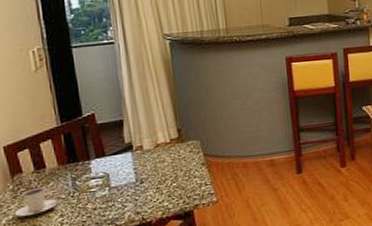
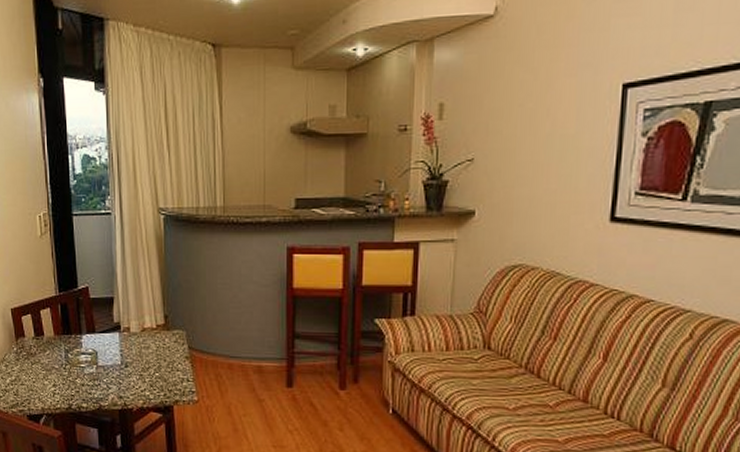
cappuccino: present [14,188,61,217] -> none [16,354,54,380]

